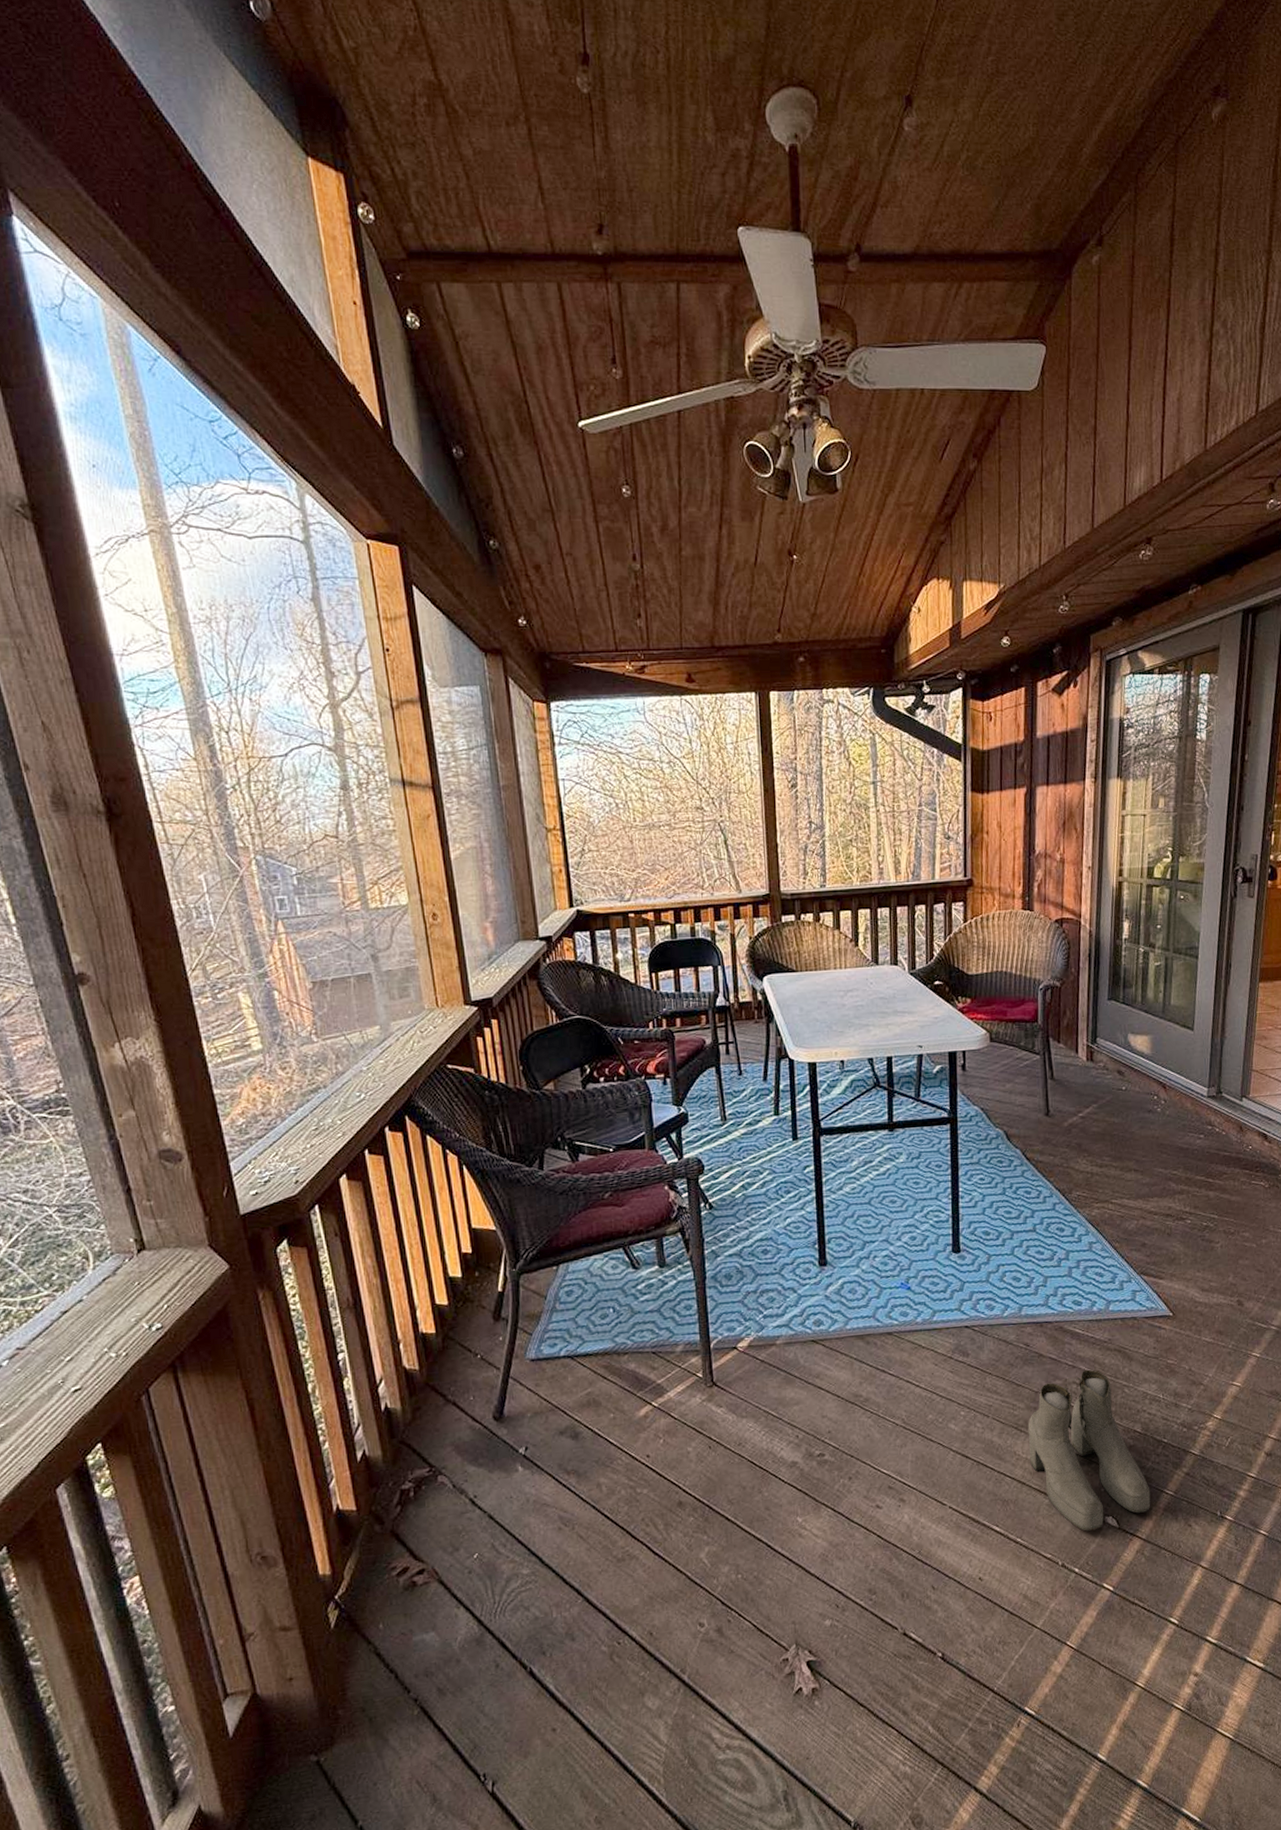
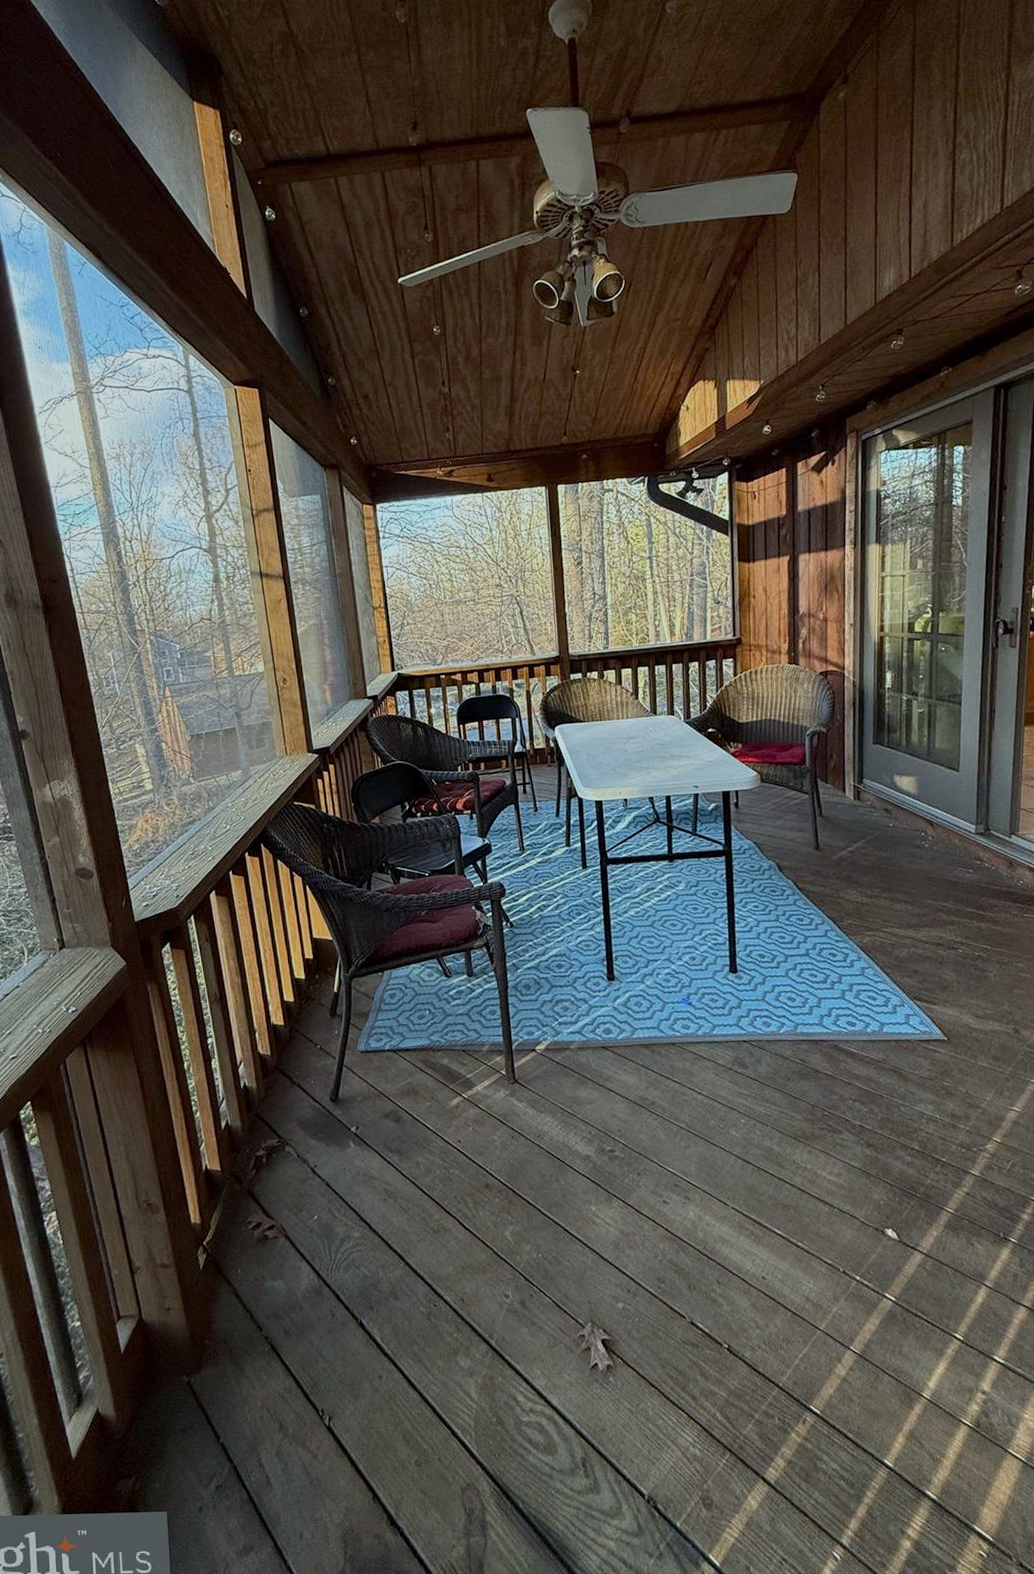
boots: present [1027,1369,1151,1532] -> none [806,1087,931,1241]

